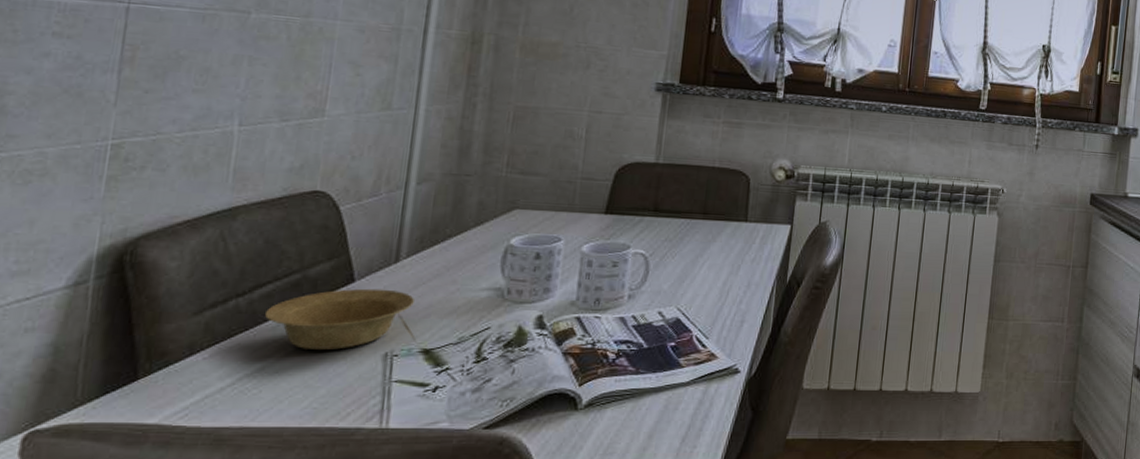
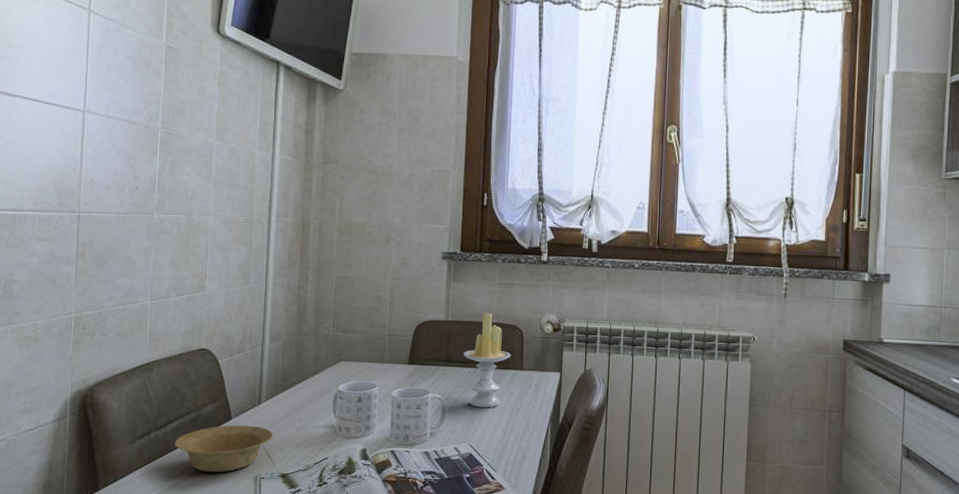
candle: none [675,154,734,265] -> present [463,312,511,408]

